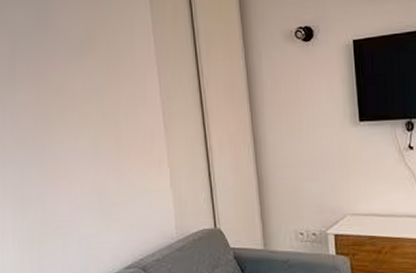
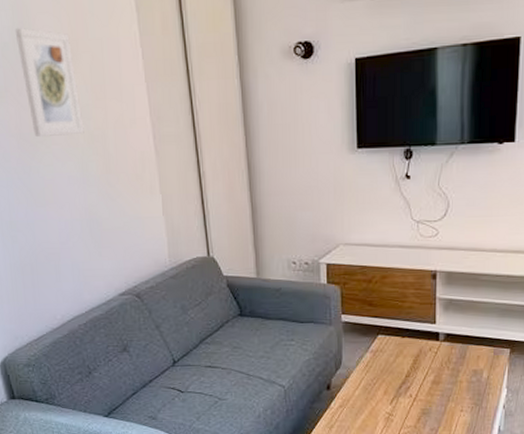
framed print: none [39,20,98,116] -> present [14,28,84,137]

